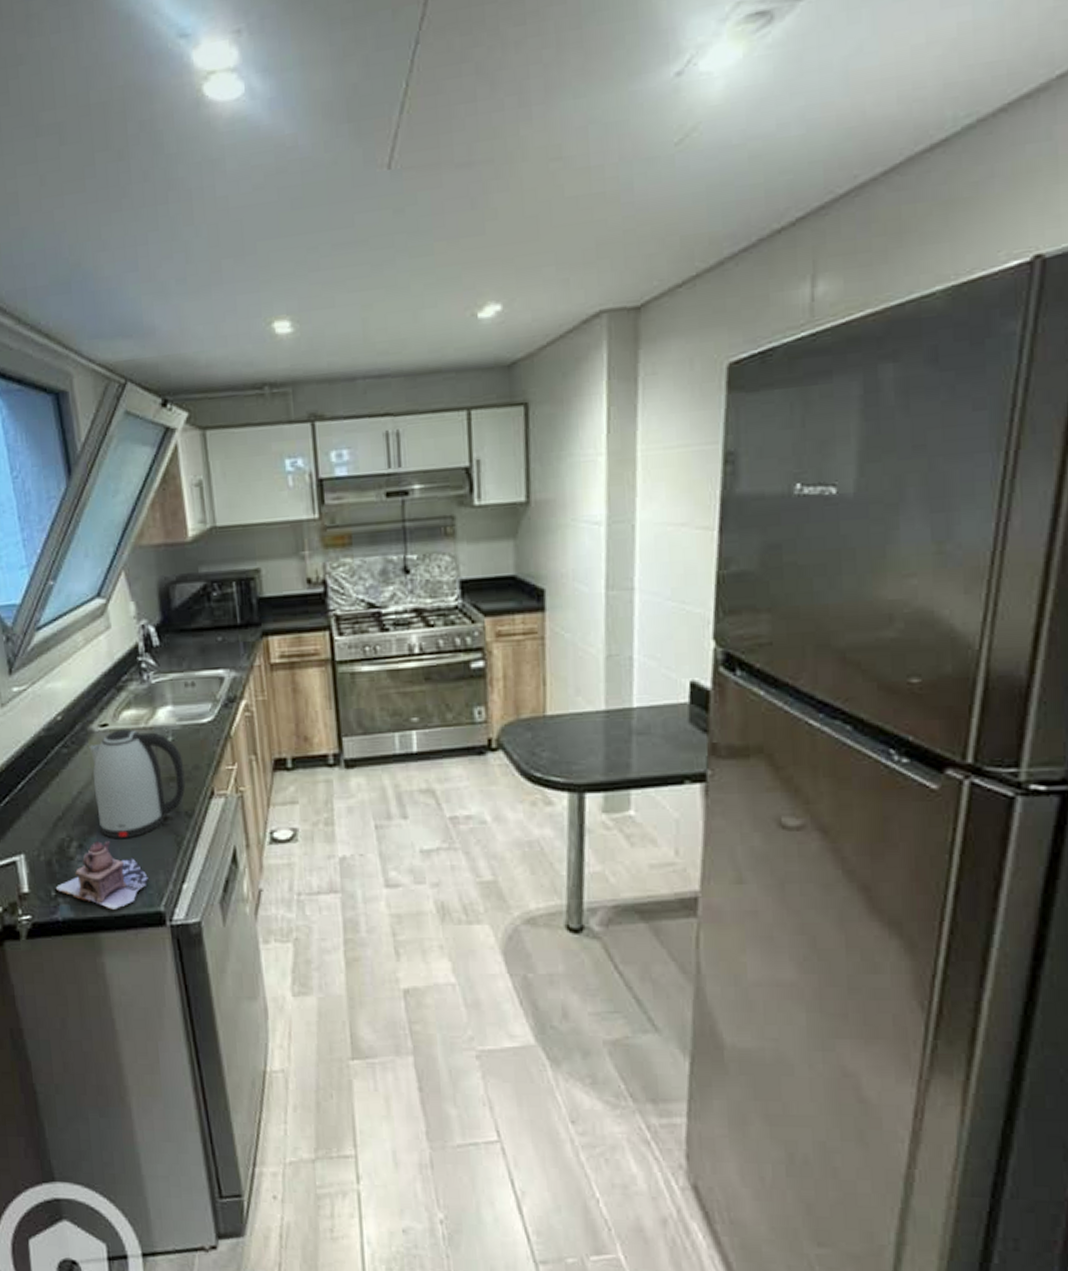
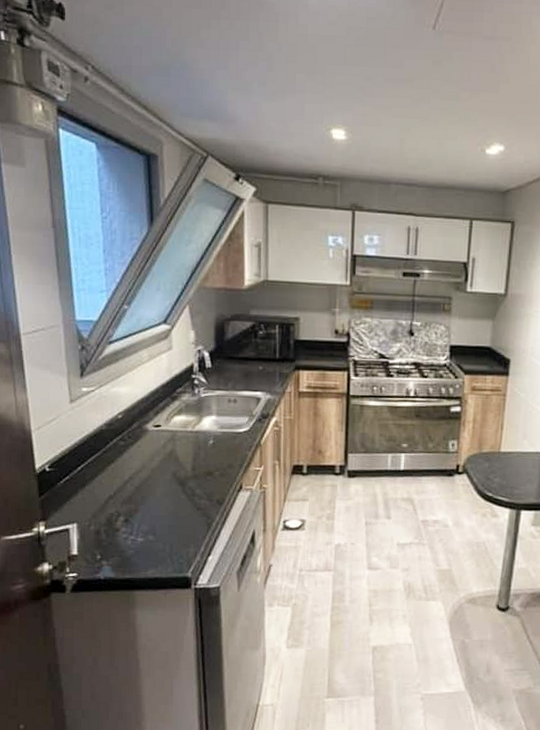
teapot: present [55,841,148,910] -> none [101,518,181,573]
kettle: present [89,727,186,839] -> none [143,429,220,518]

